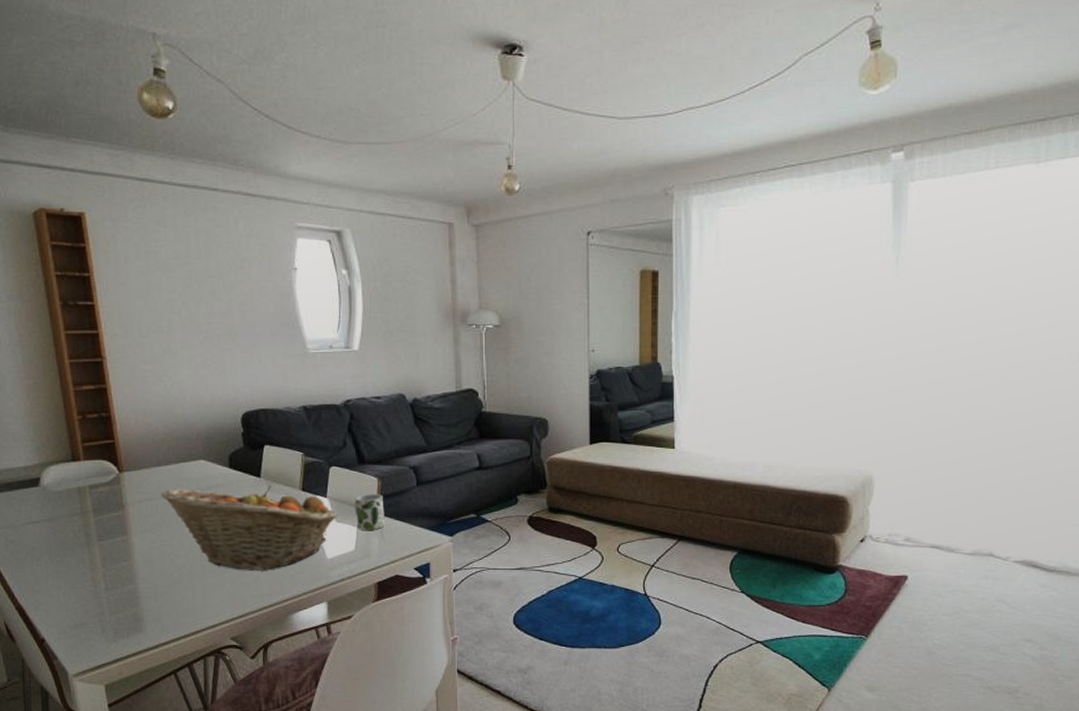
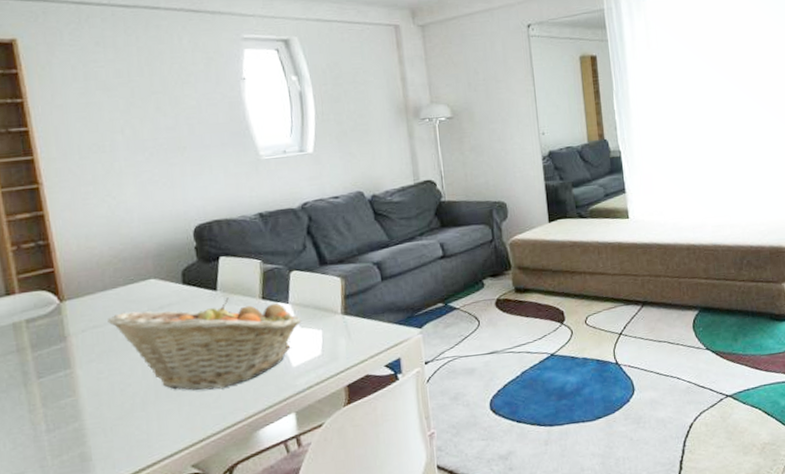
mug: present [354,494,385,530] -> none [318,294,351,333]

